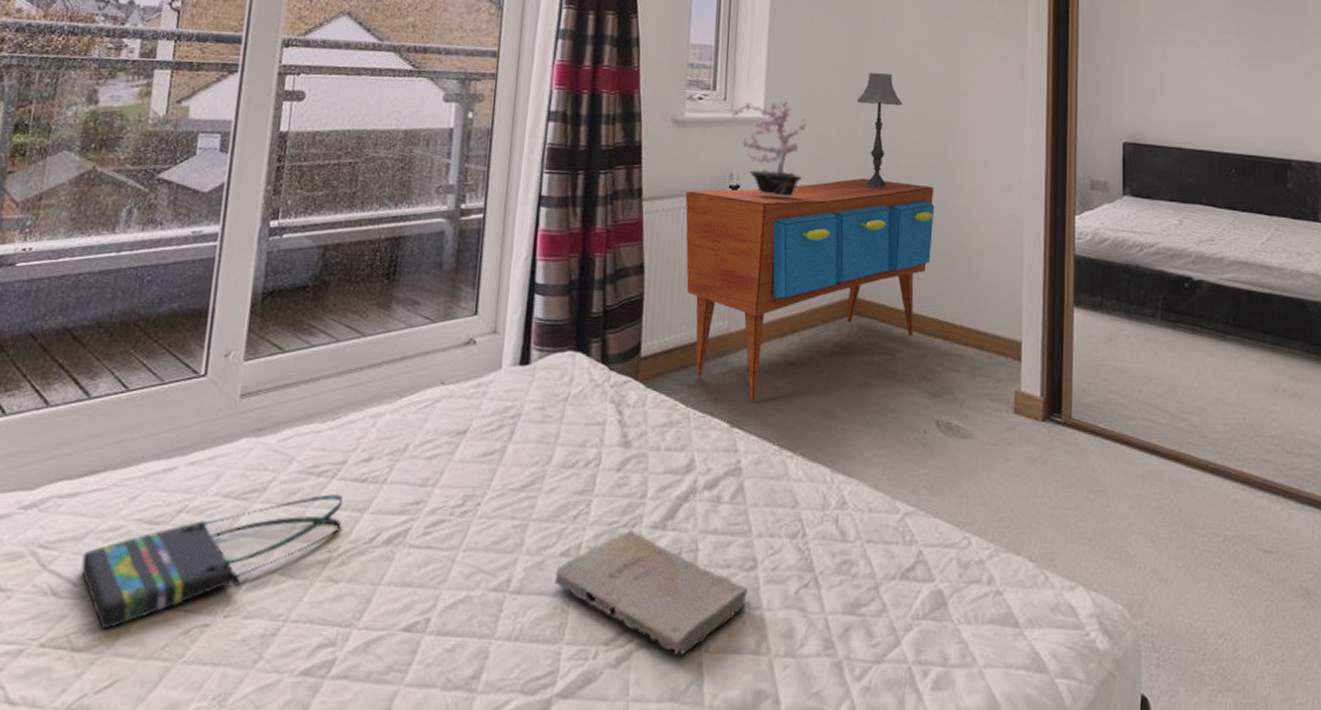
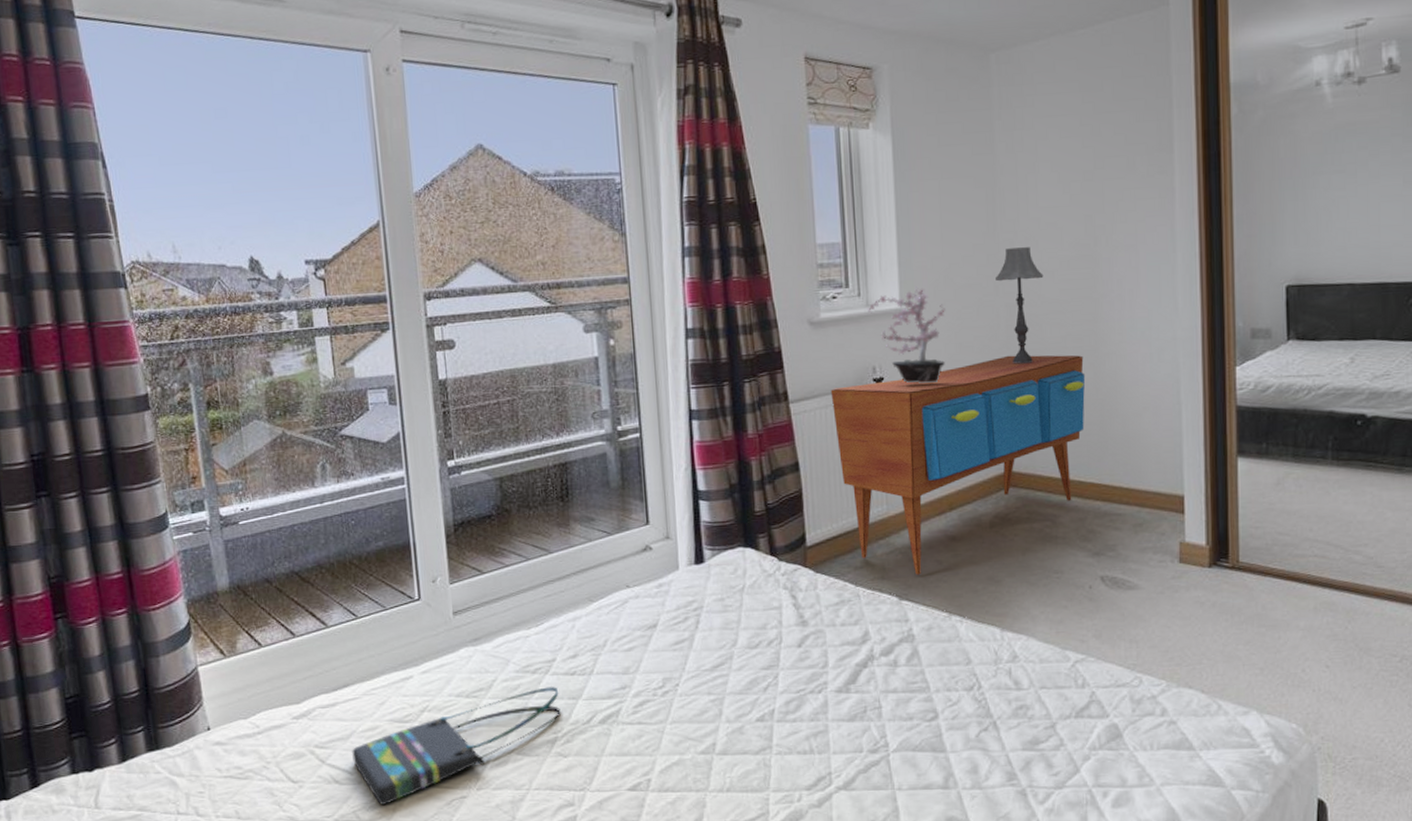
book: present [554,530,751,654] -> none [754,695,936,793]

